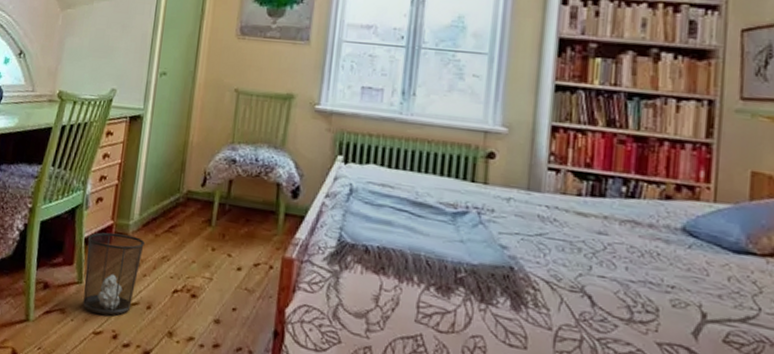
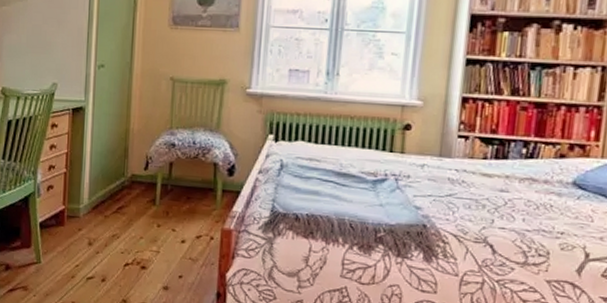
waste bin: present [83,232,145,316] -> none [42,216,95,290]

